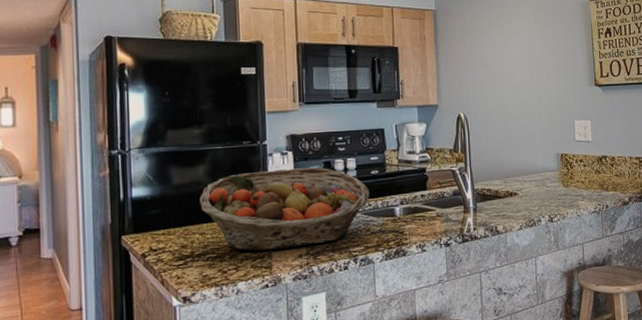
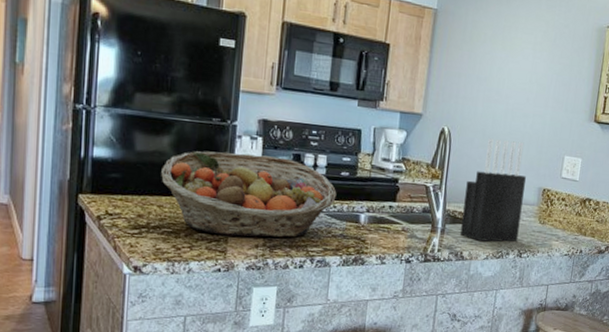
knife block: none [489,115,546,214] -> present [460,138,526,242]

